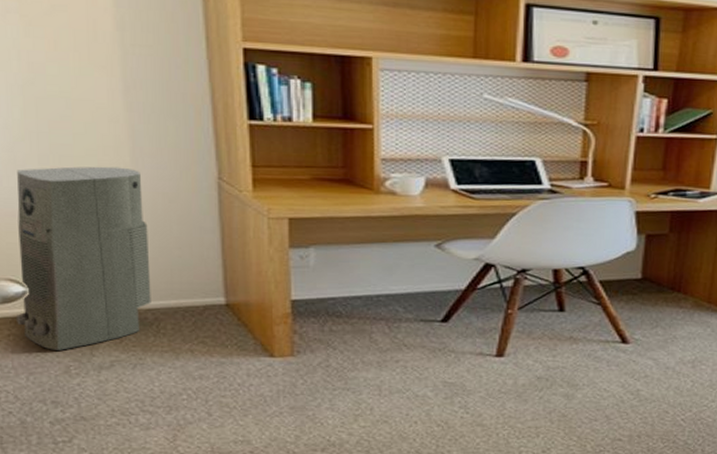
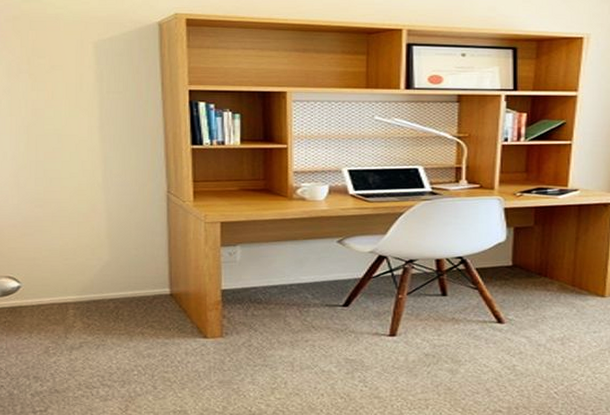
air purifier: present [17,166,151,350] -> none [12,185,113,334]

